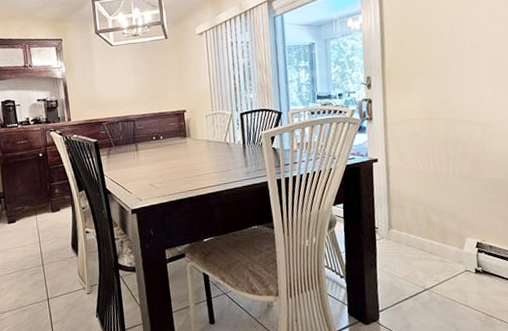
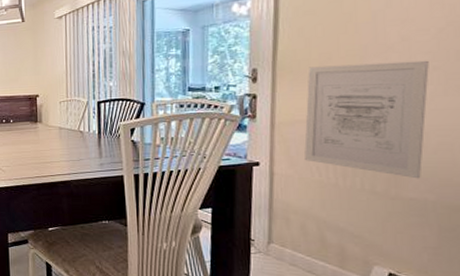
wall art: none [408,64,494,162] -> present [304,60,429,179]

